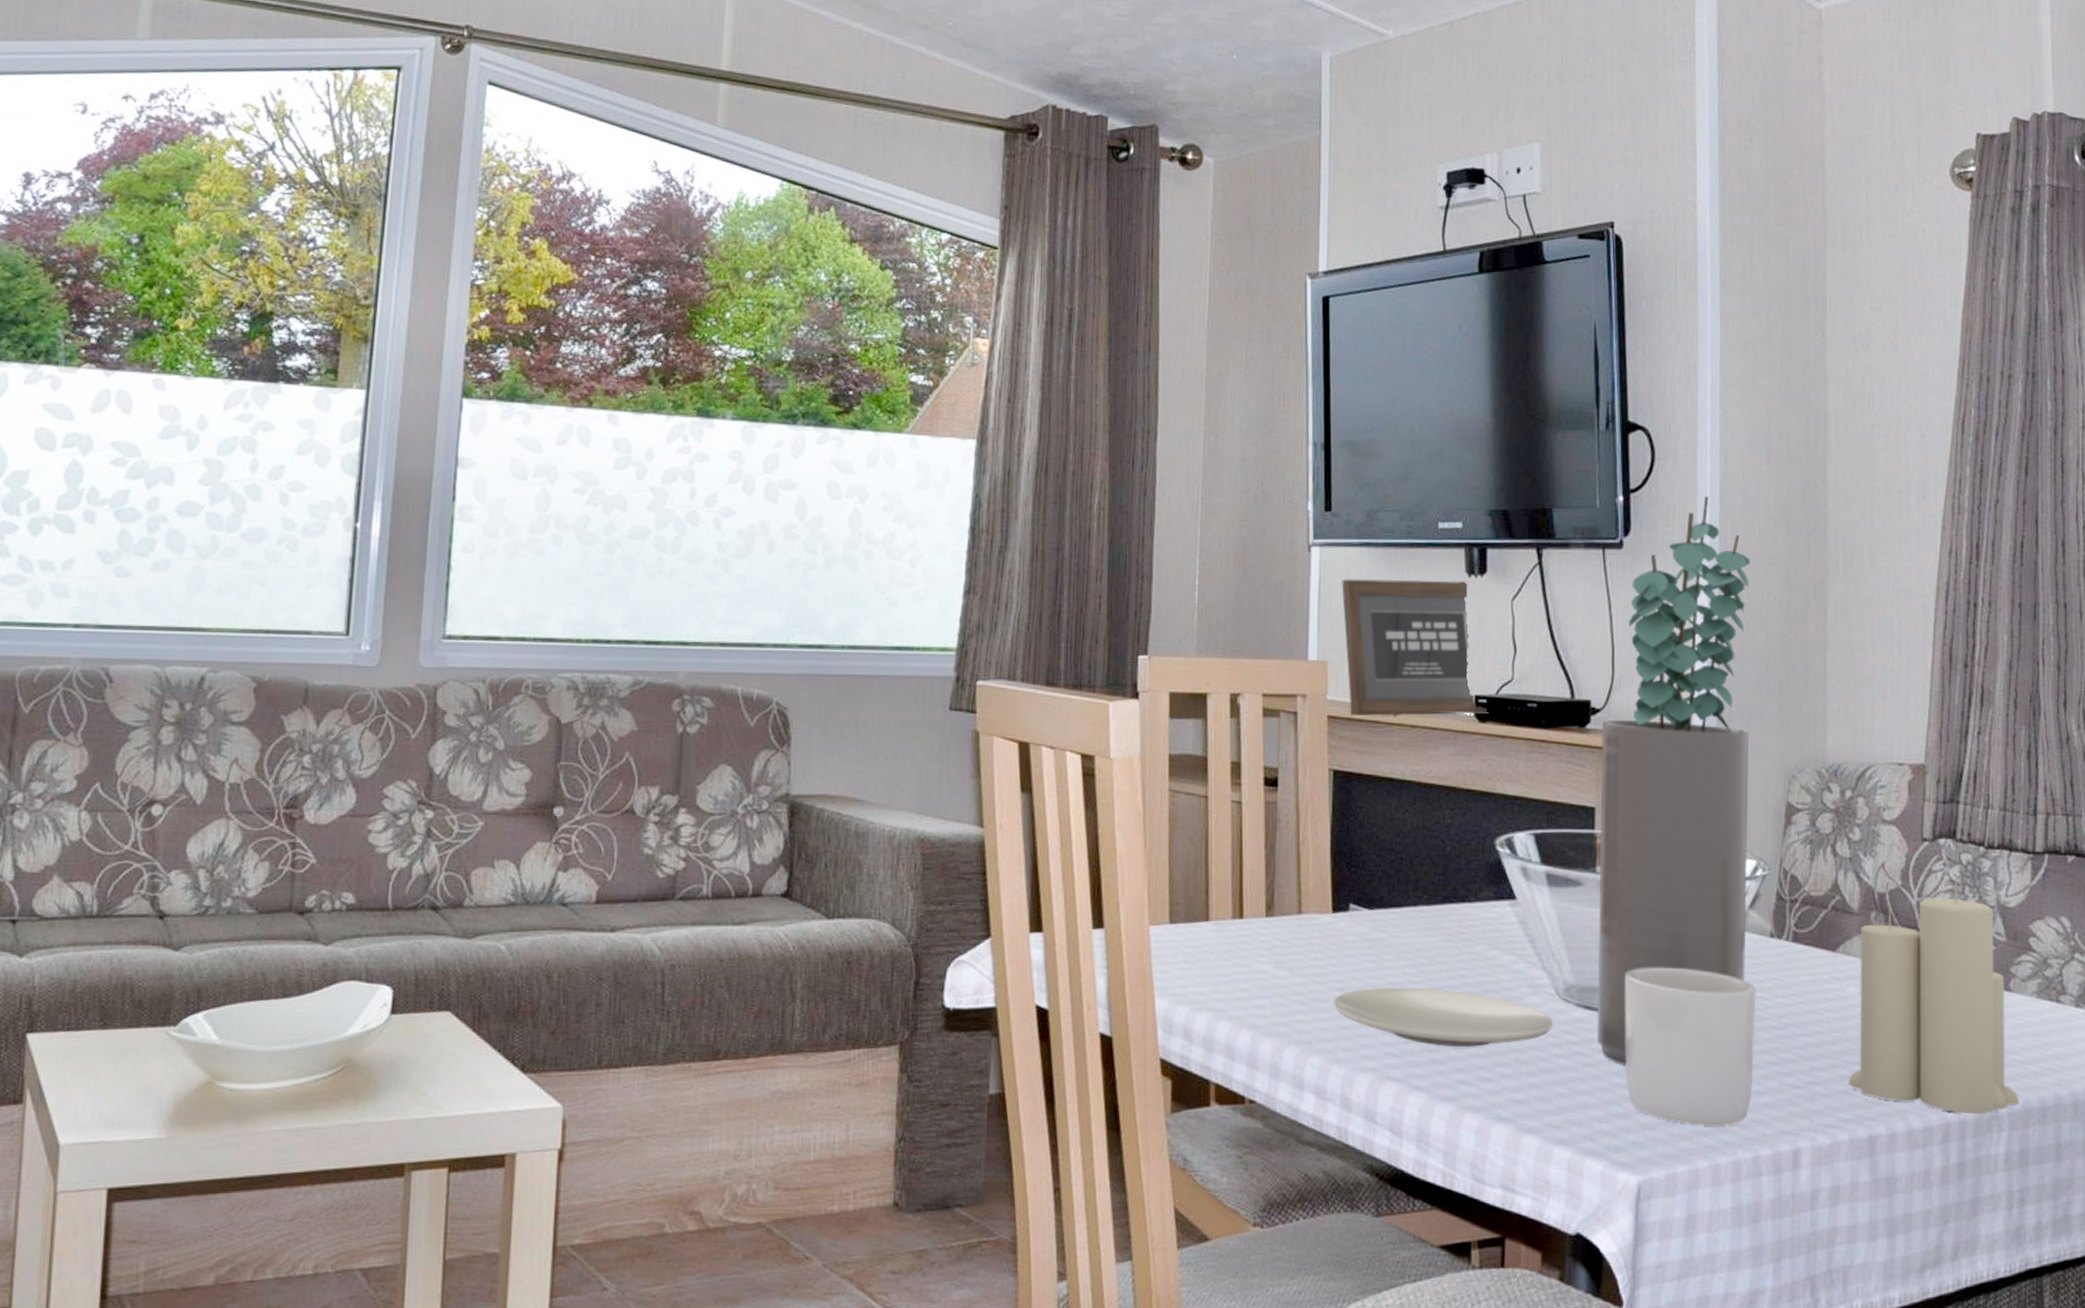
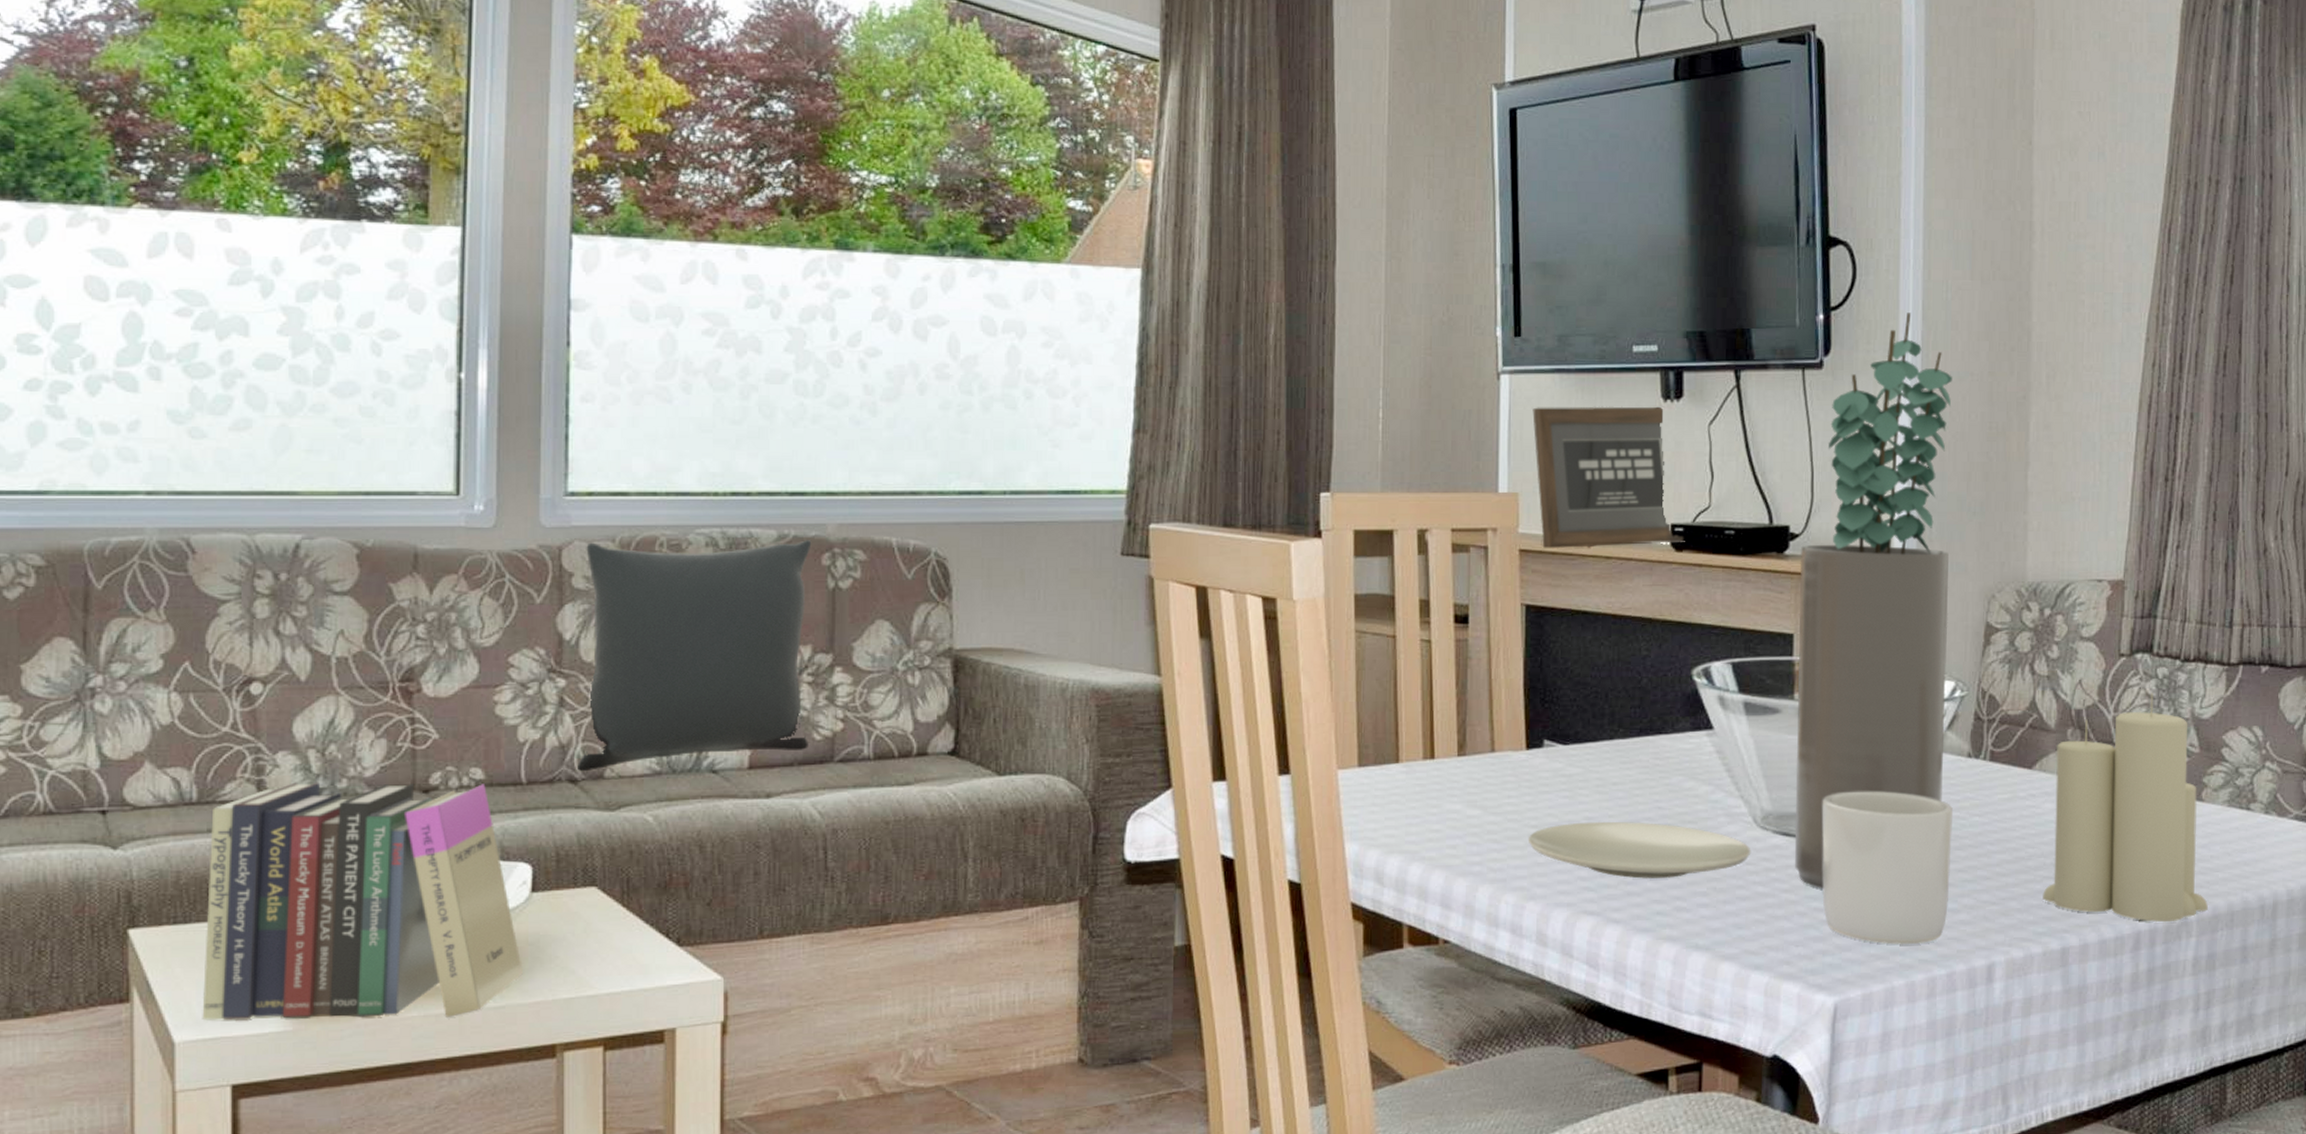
books: none [86,900,379,1132] -> present [202,782,523,1020]
pillow: none [439,683,664,900] -> present [577,540,812,772]

